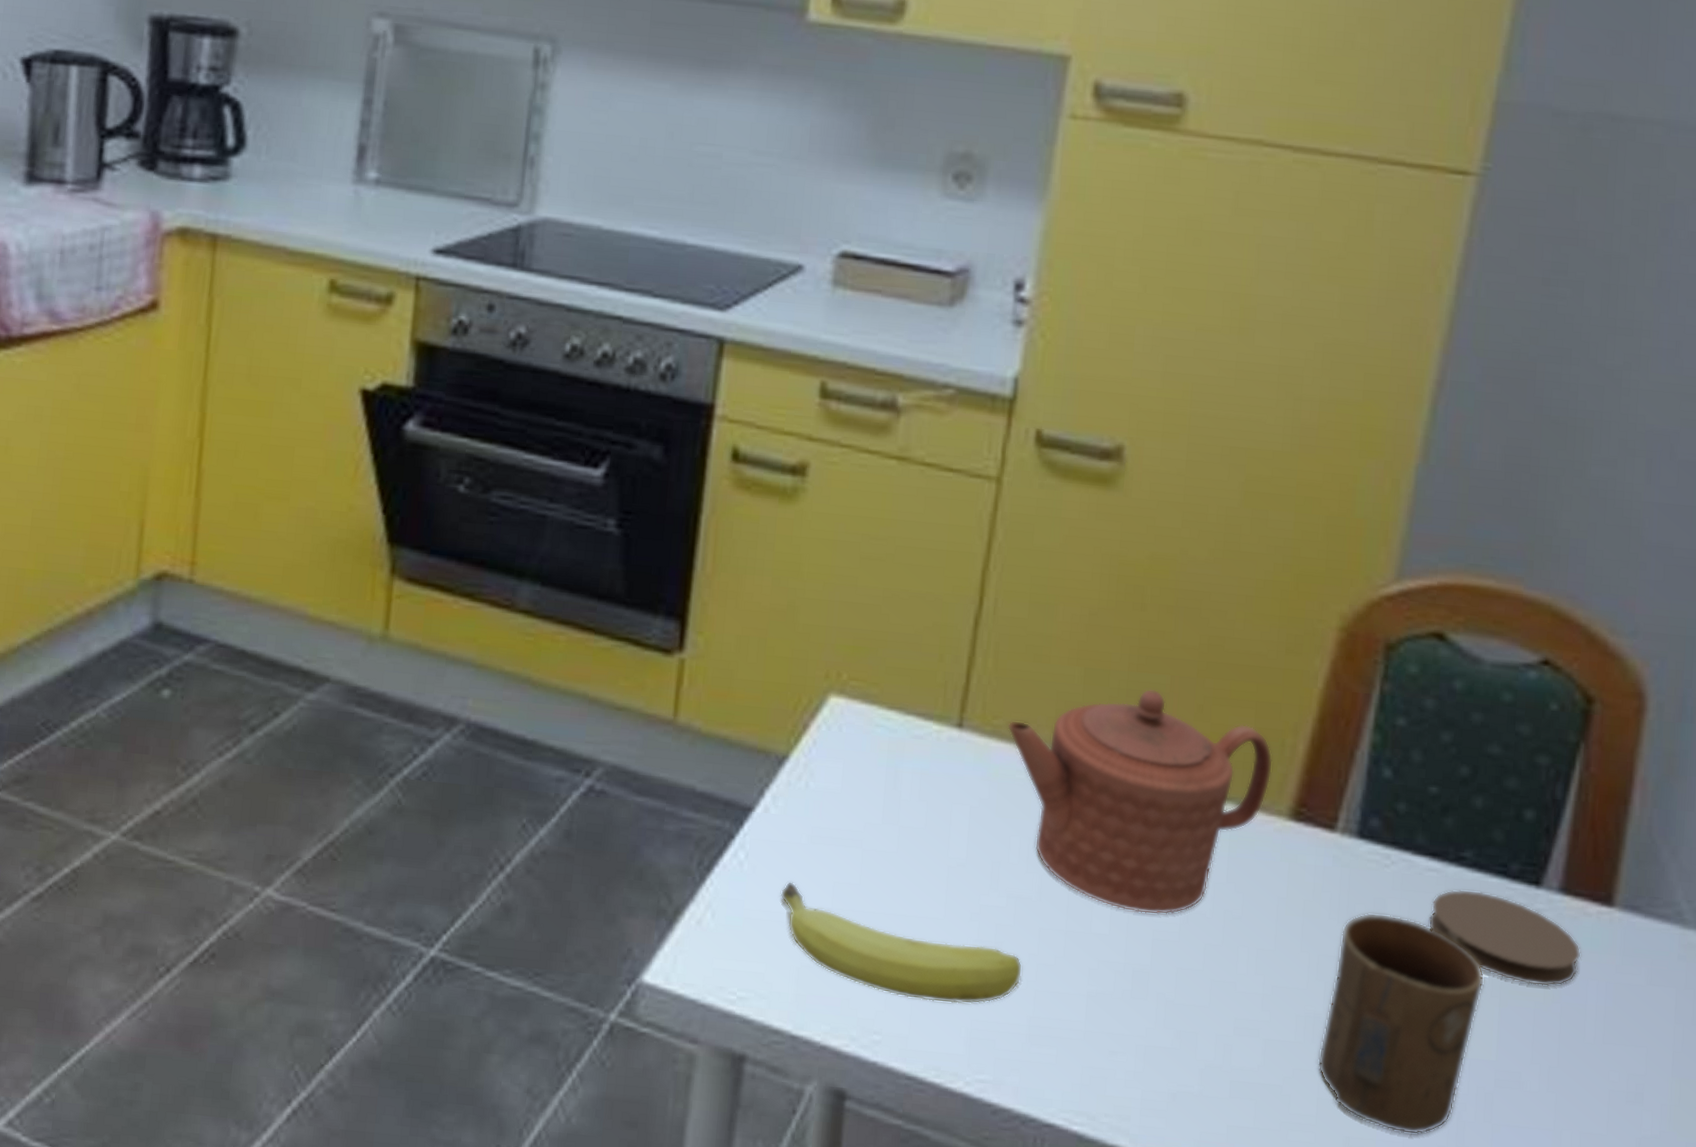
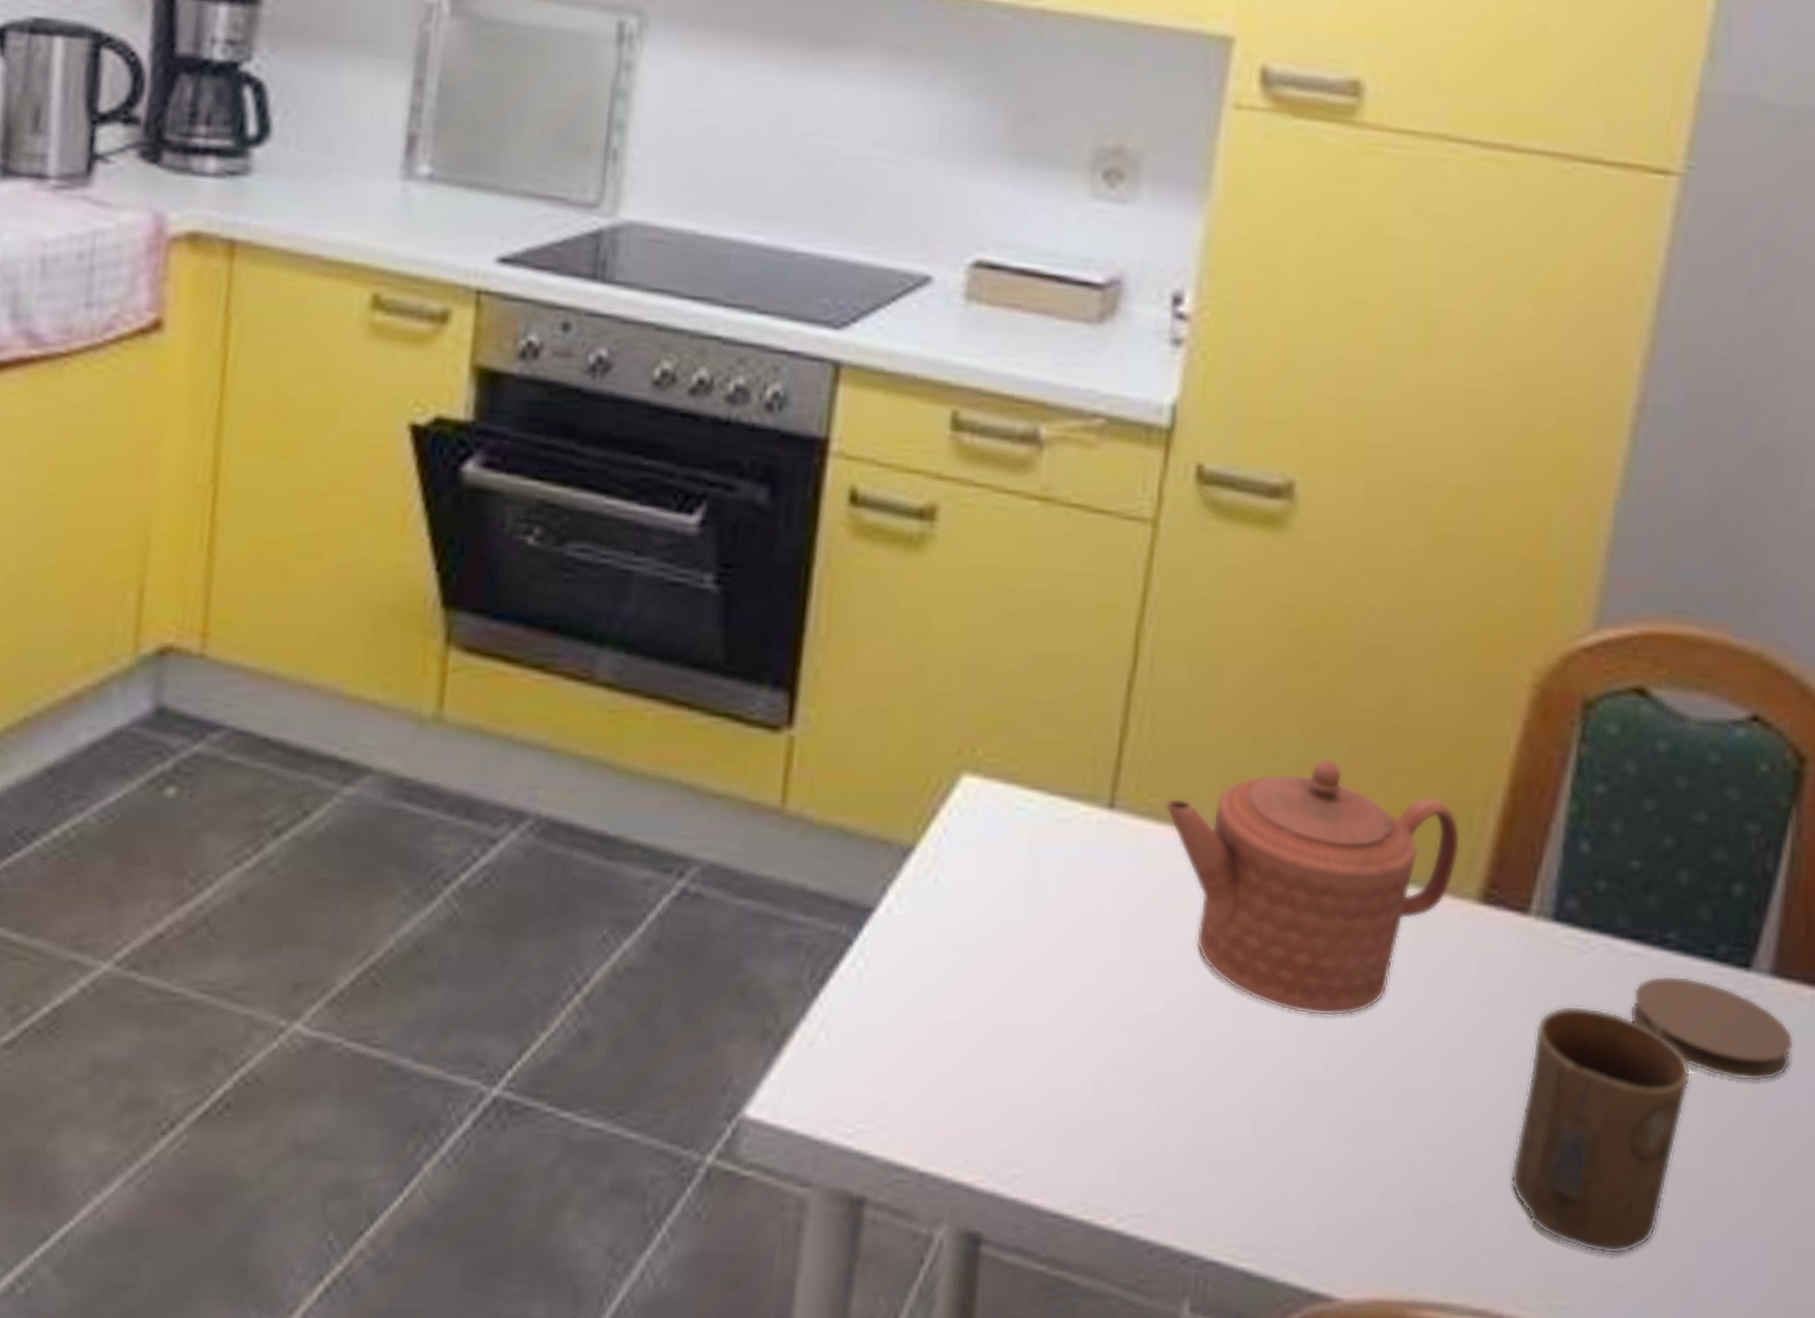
fruit: present [780,881,1023,1004] -> none [905,993,1183,1128]

